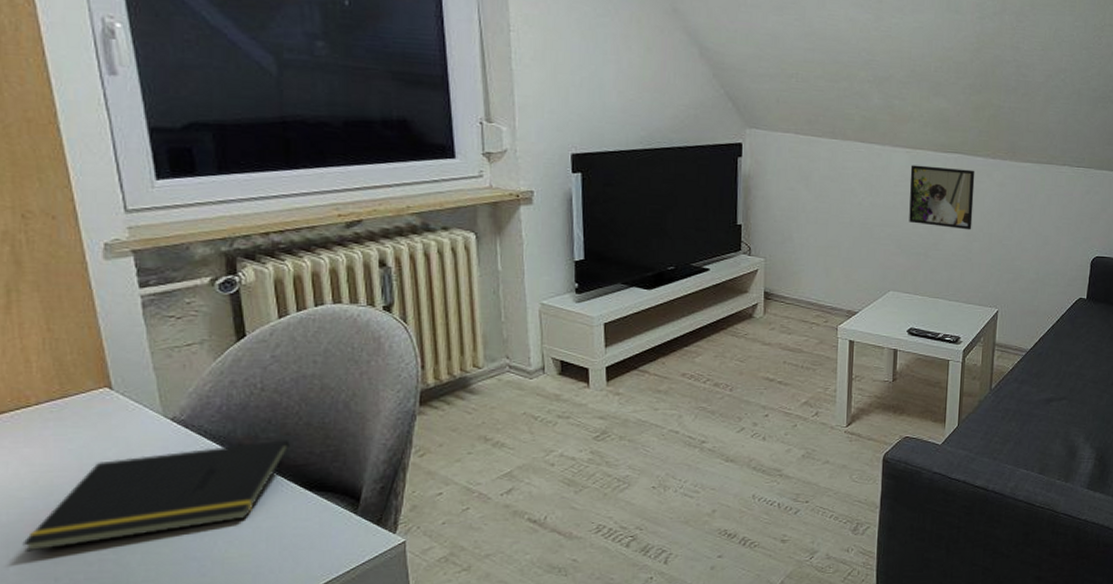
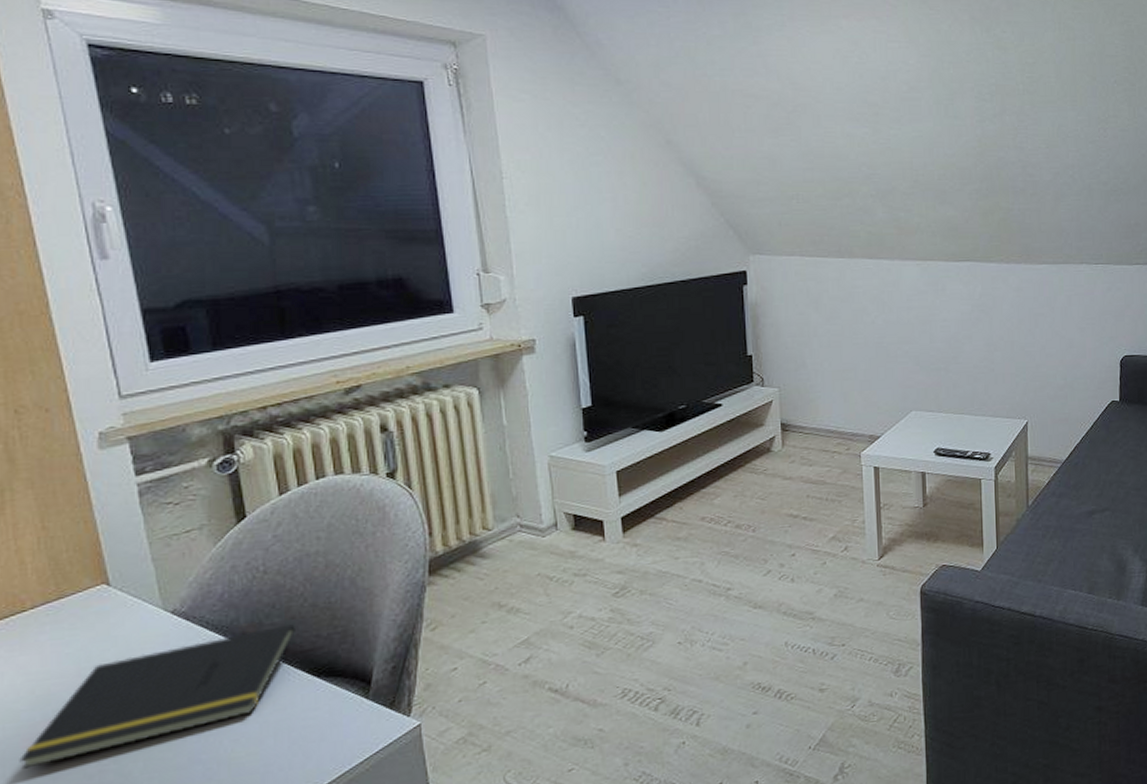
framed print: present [909,165,975,230] -> none [922,276,992,340]

